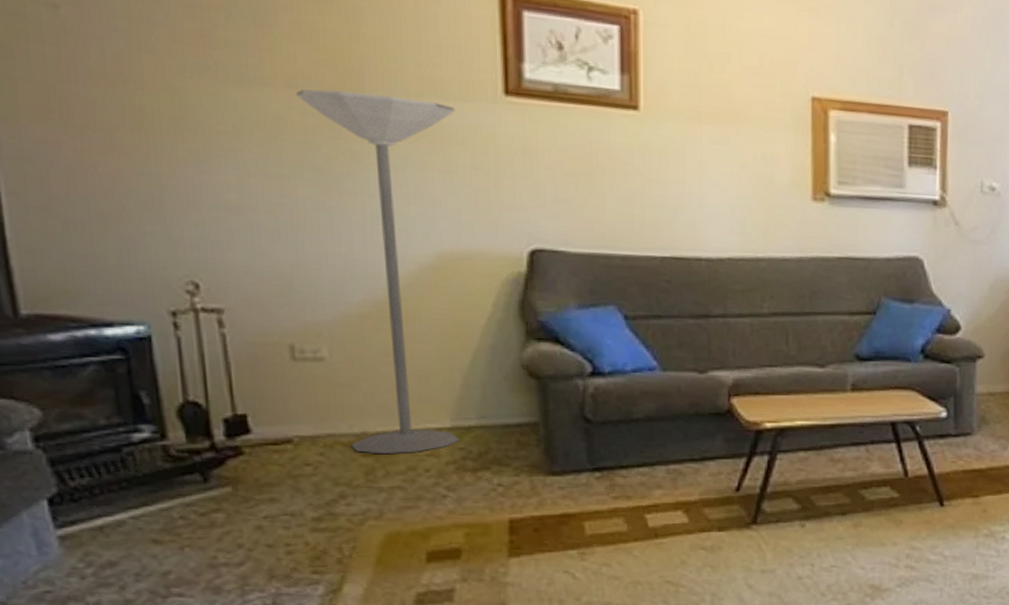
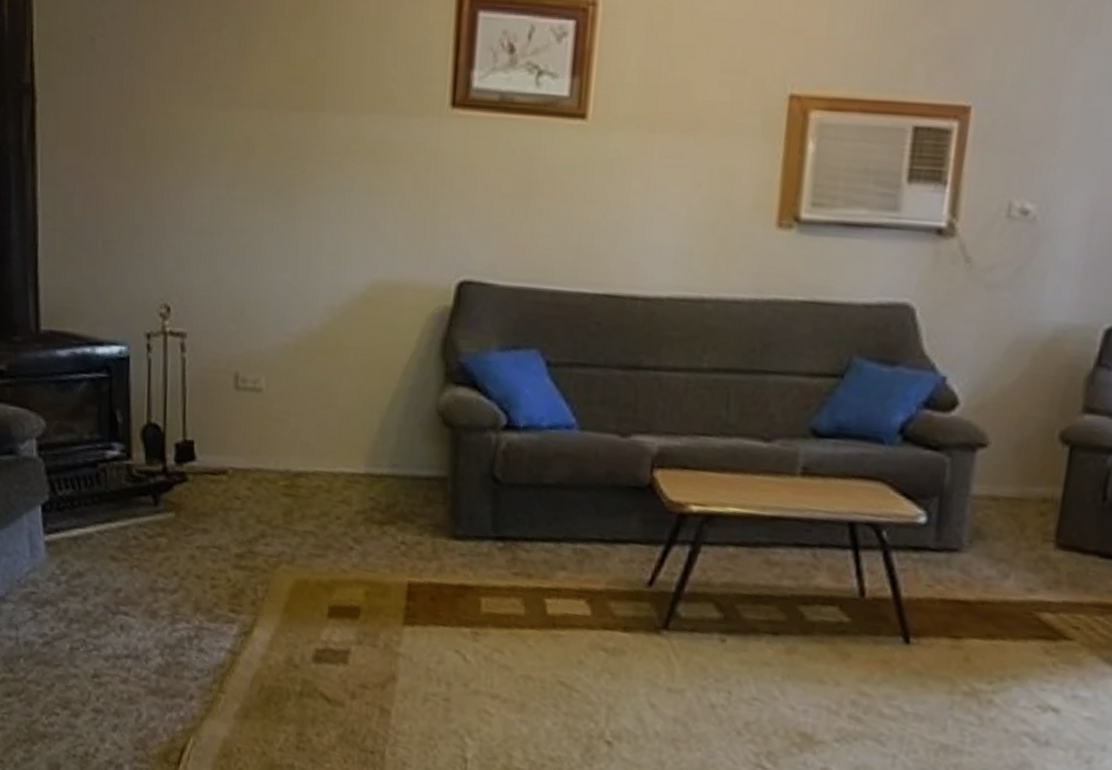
floor lamp: present [295,89,460,455] -> none [265,108,403,497]

